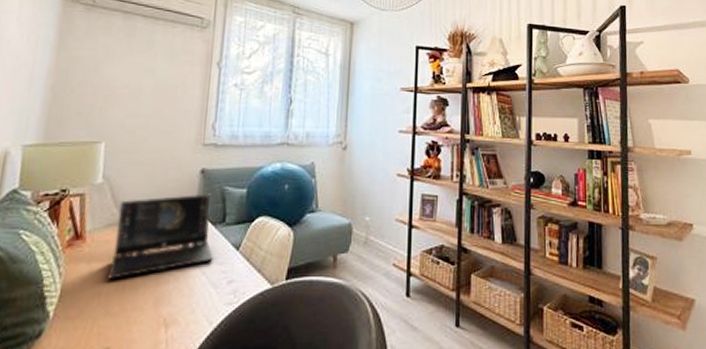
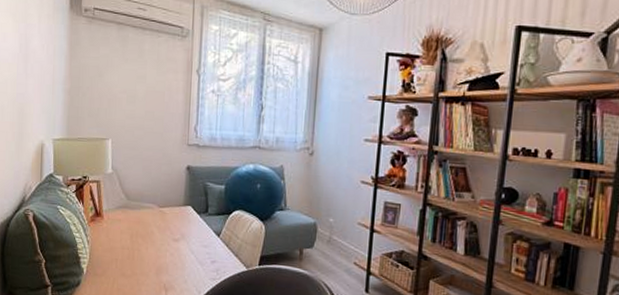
laptop computer: present [107,193,214,279] -> none [121,187,200,250]

